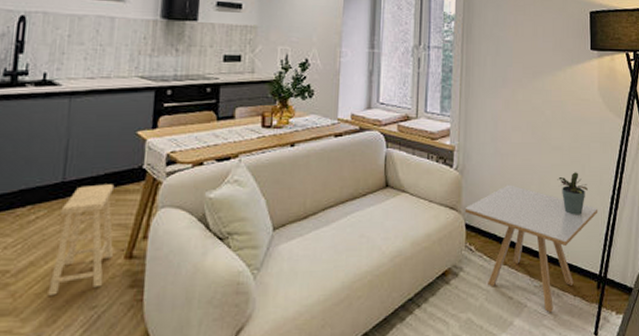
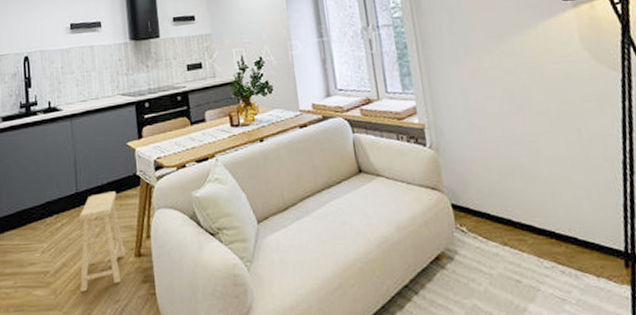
side table: present [464,185,598,313] -> none [447,158,609,297]
potted plant: present [557,172,588,215] -> none [549,137,590,186]

